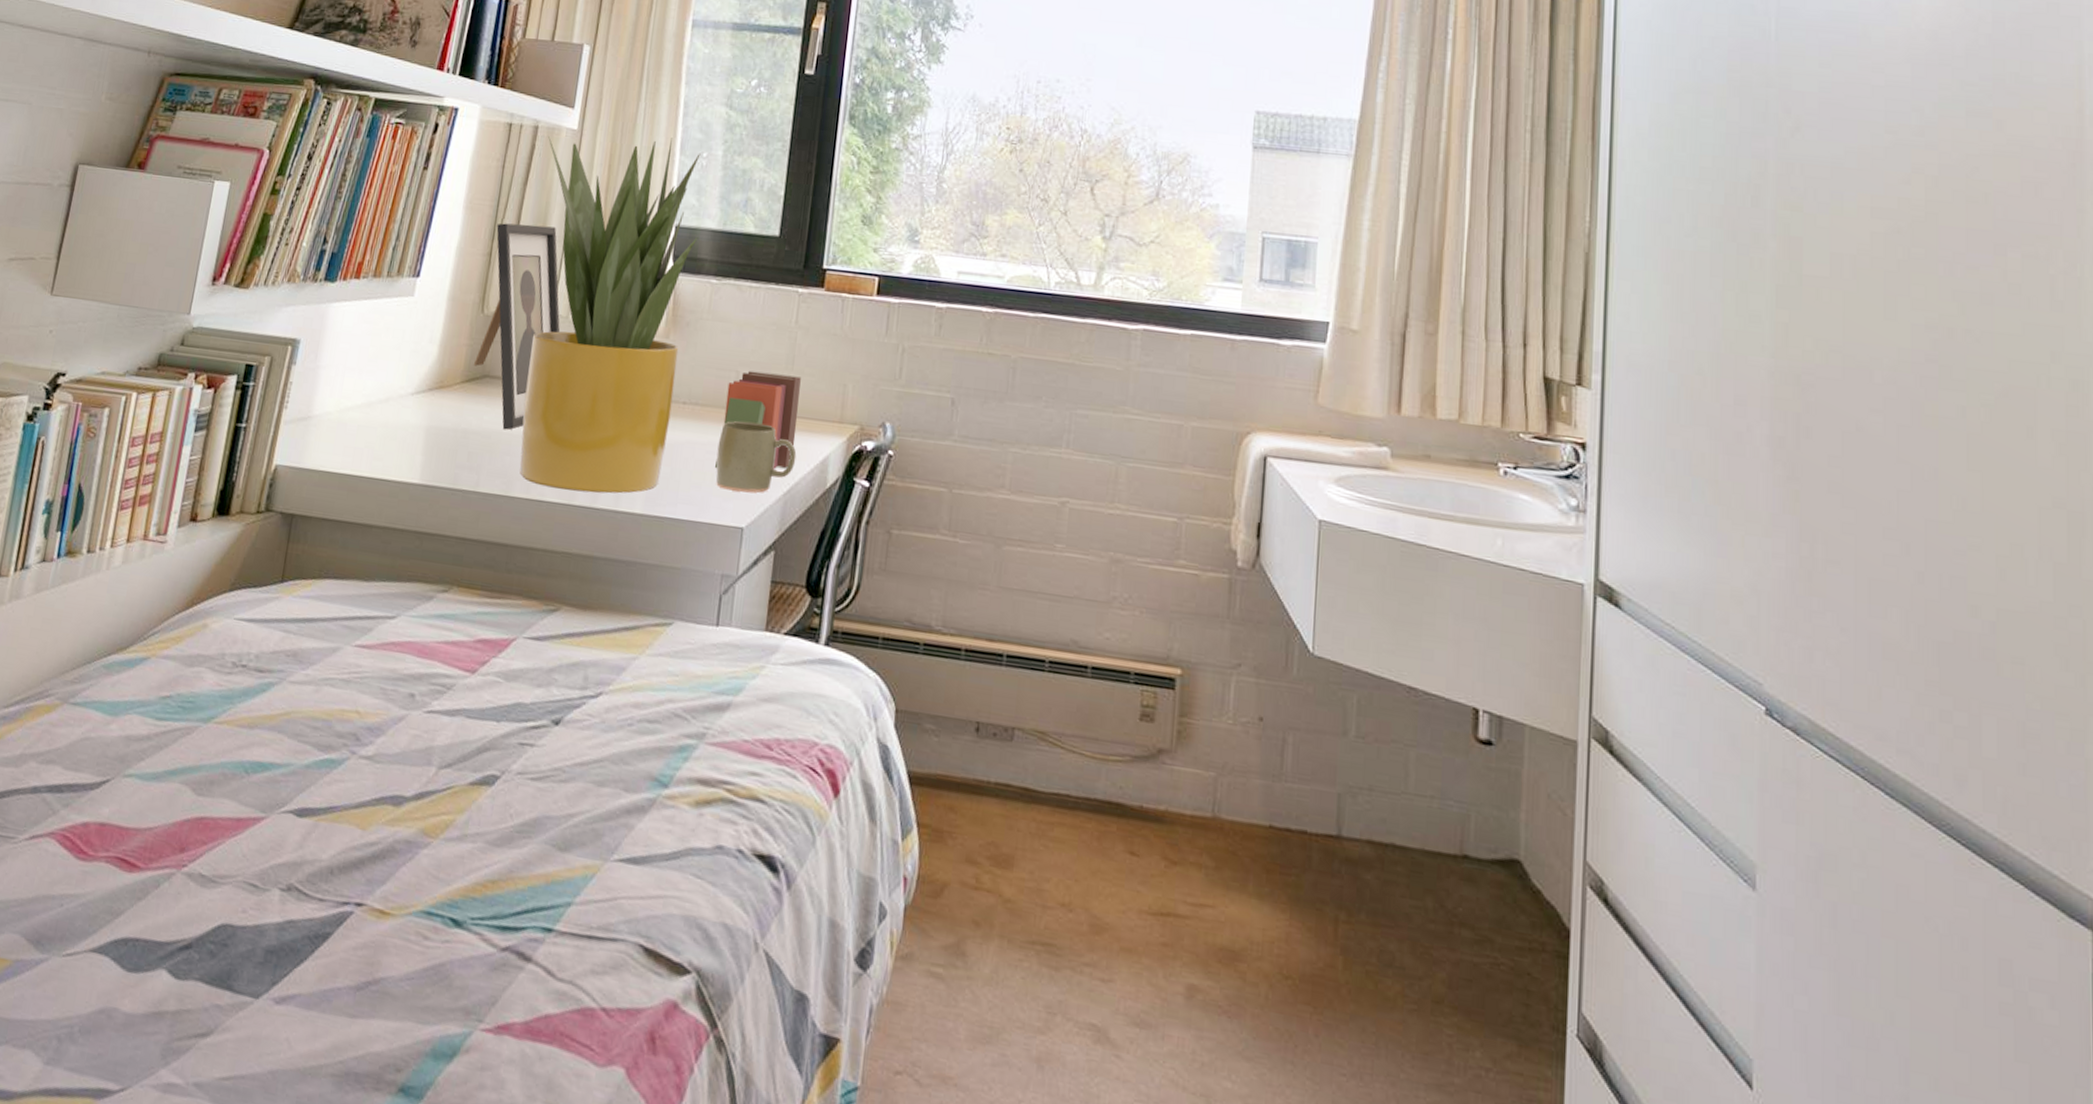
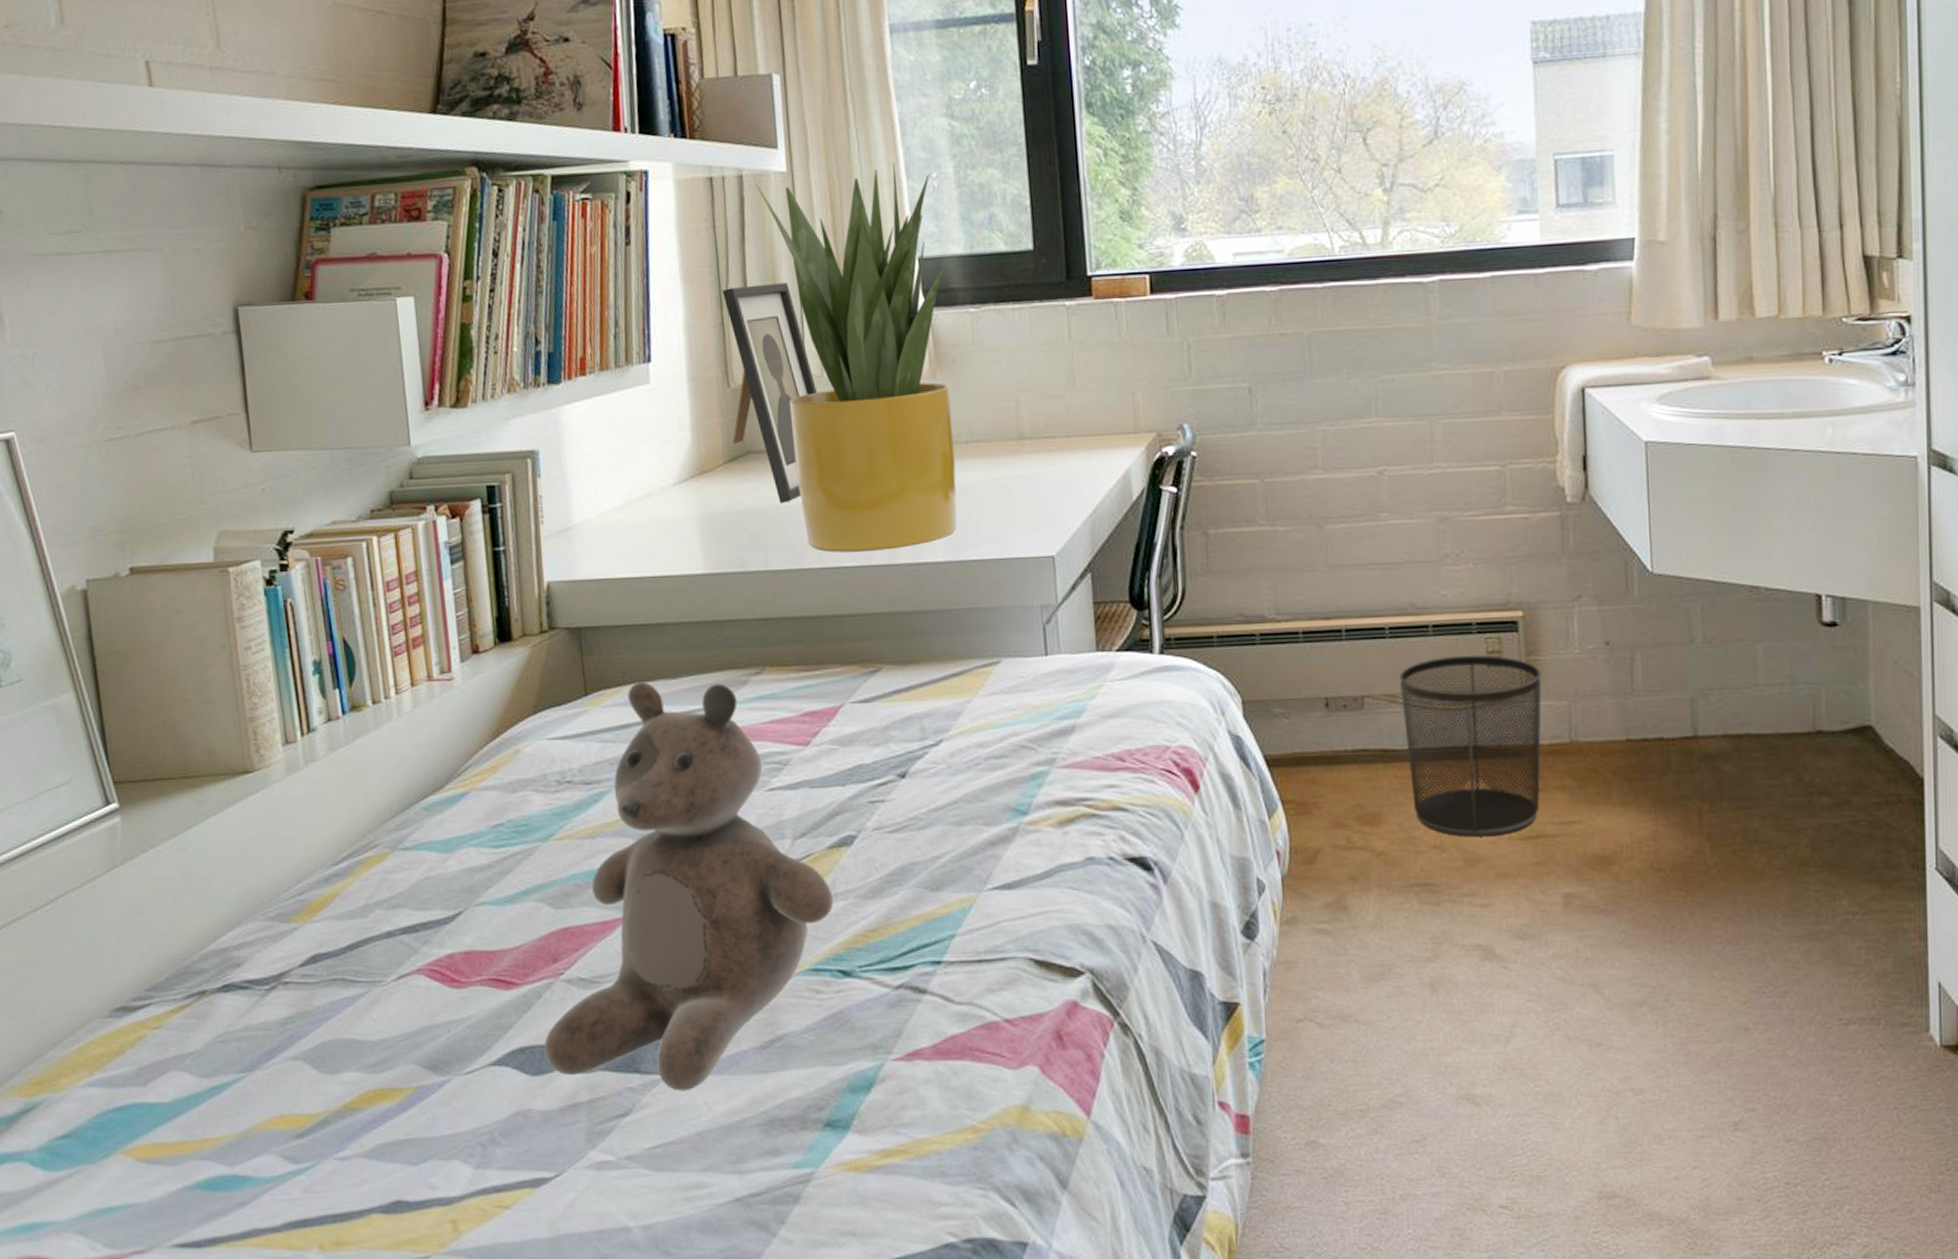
stuffed animal: none [146,578,463,1022] -> present [544,682,834,1091]
books: present [715,370,801,469] -> none [1009,394,1092,503]
mug: present [716,421,797,493] -> none [1010,448,1096,522]
waste bin: none [1047,701,1192,906] -> present [1400,655,1542,837]

